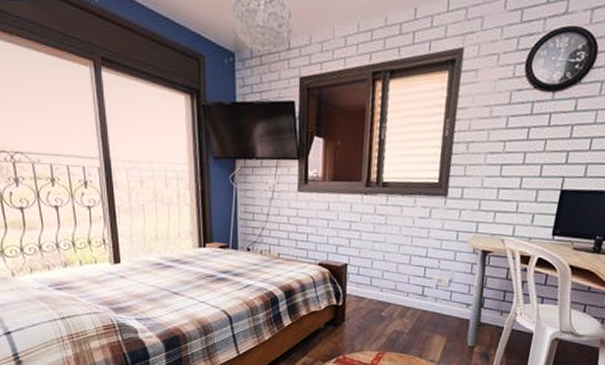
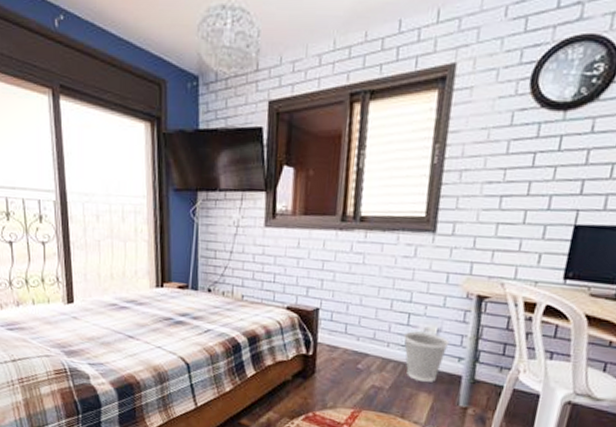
wastebasket: none [421,282,459,326] -> present [404,331,450,382]

